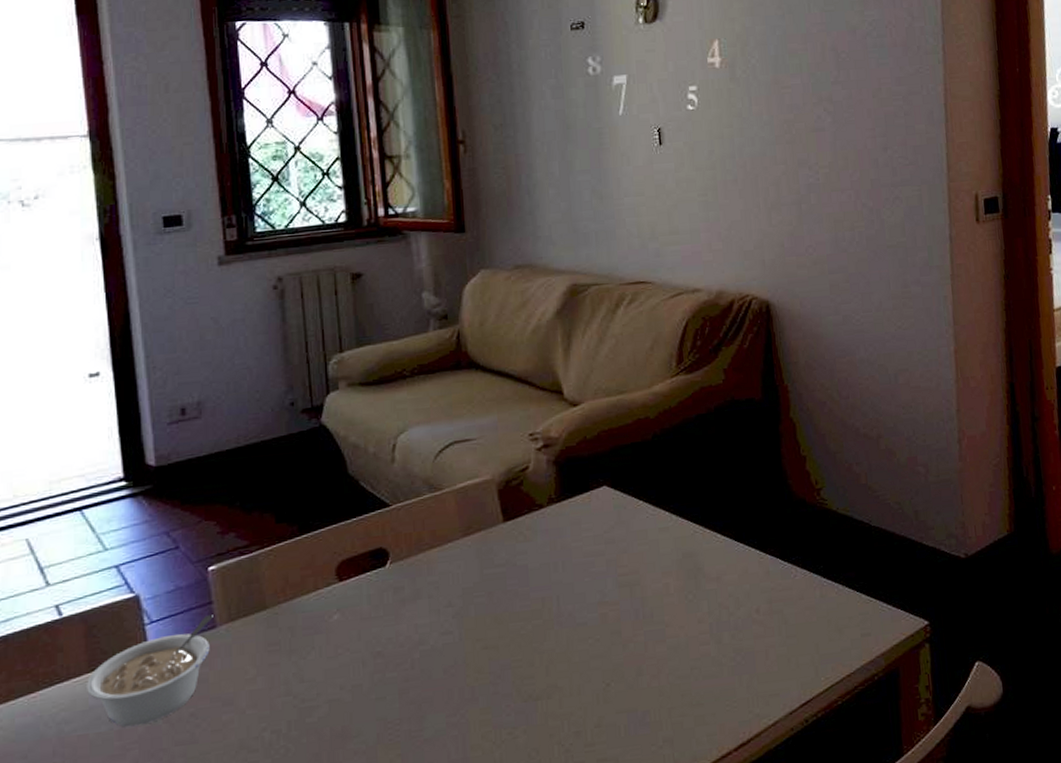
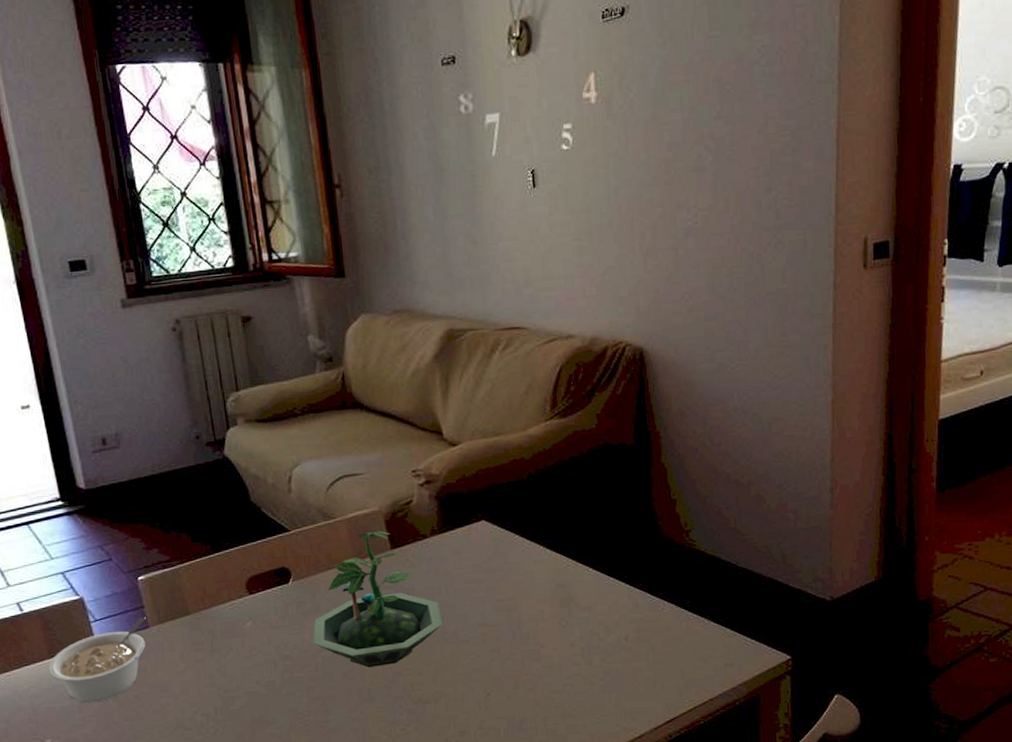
terrarium: none [409,501,559,661] -> present [312,530,443,668]

